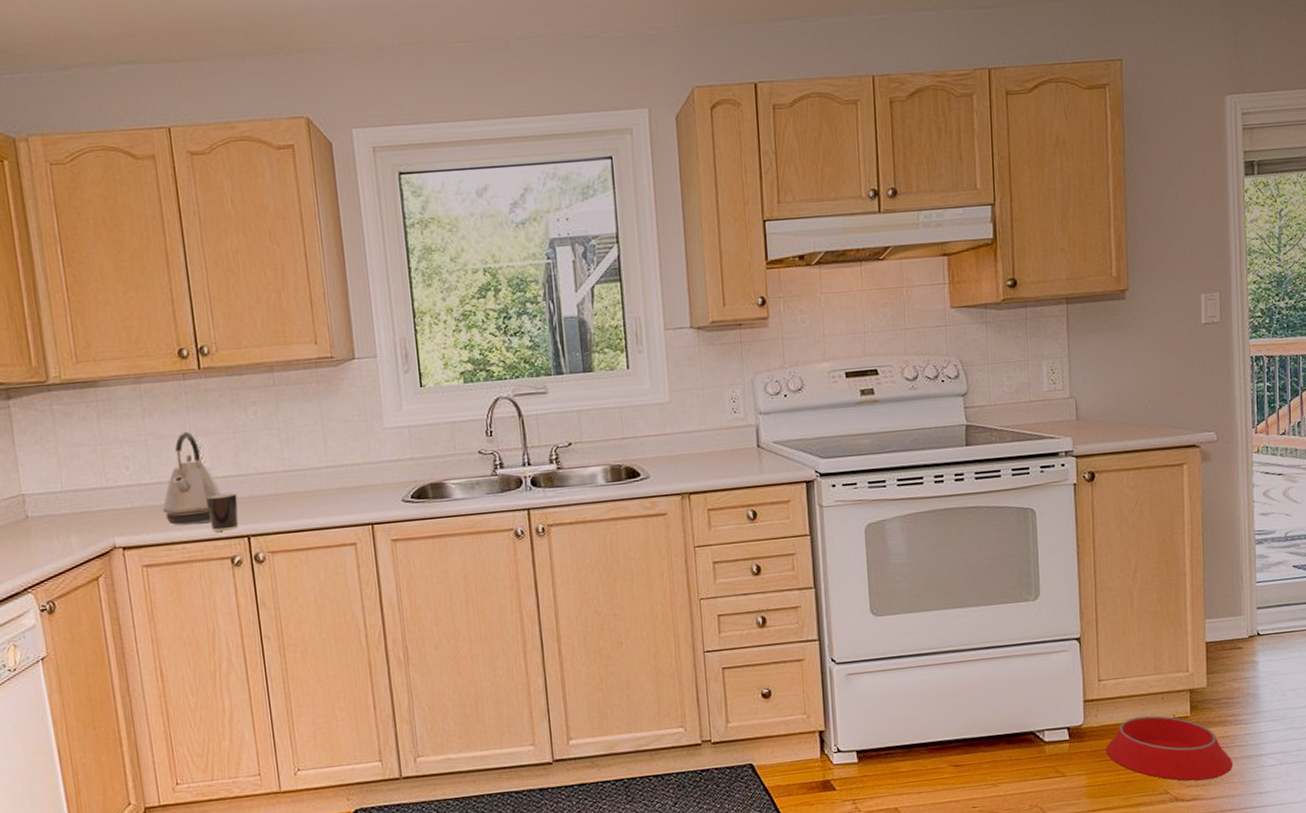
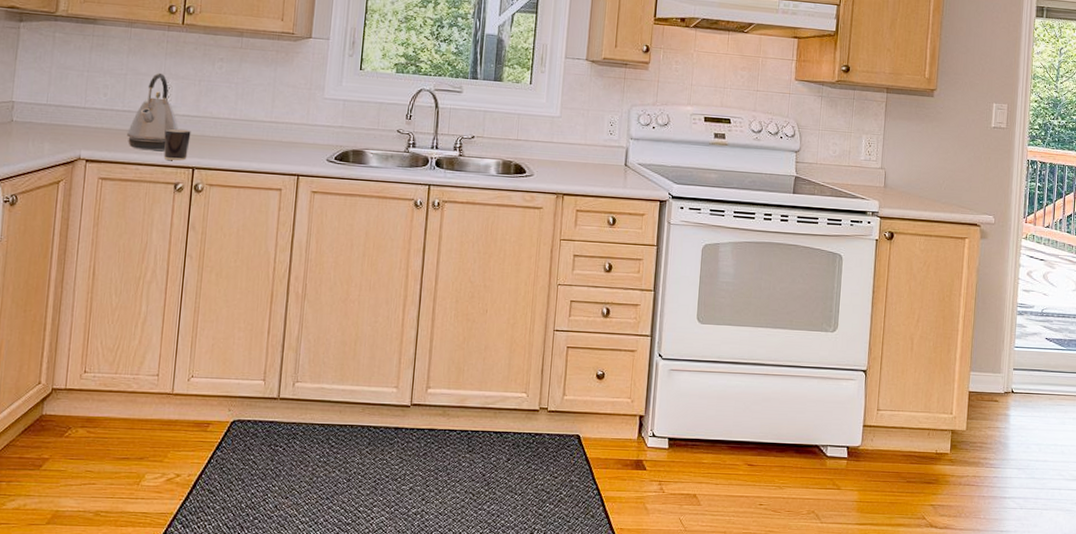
pet bowl: present [1106,715,1233,781] -> none [877,446,981,512]

